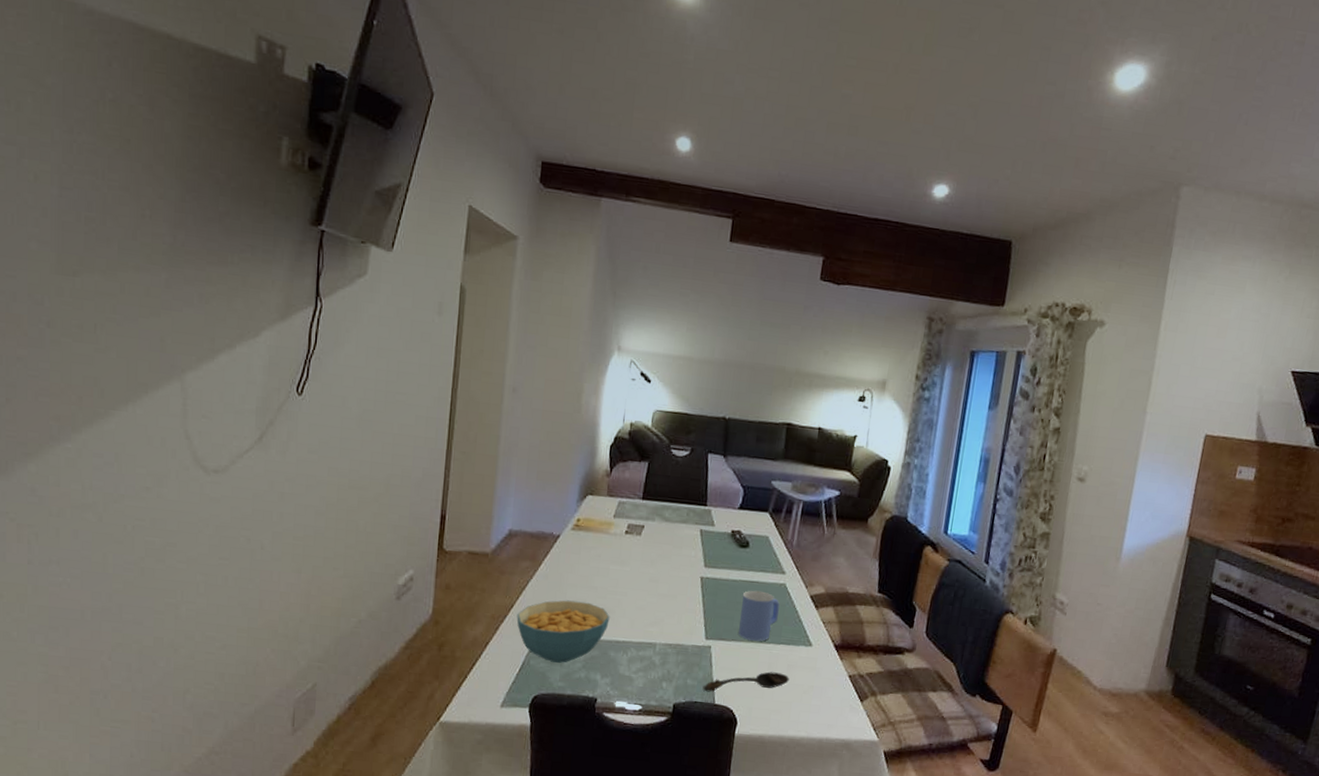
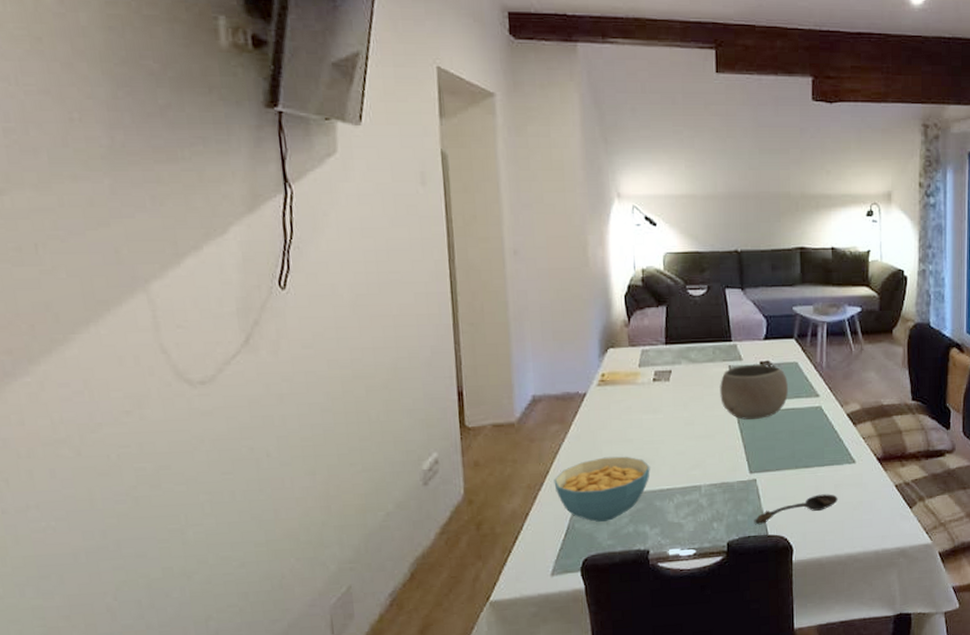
bowl: none [687,531,756,587] -> present [720,364,788,420]
mug: present [738,590,780,641] -> none [781,417,818,467]

